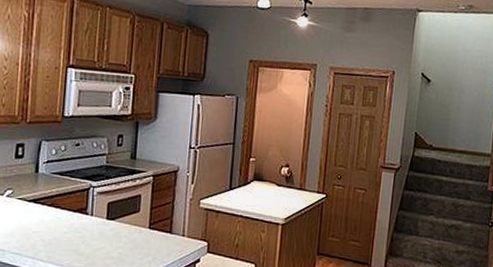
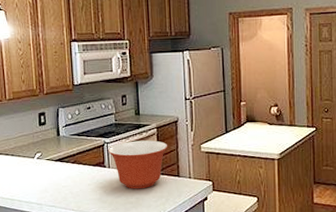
mixing bowl: none [93,187,164,243] -> present [108,140,168,189]

